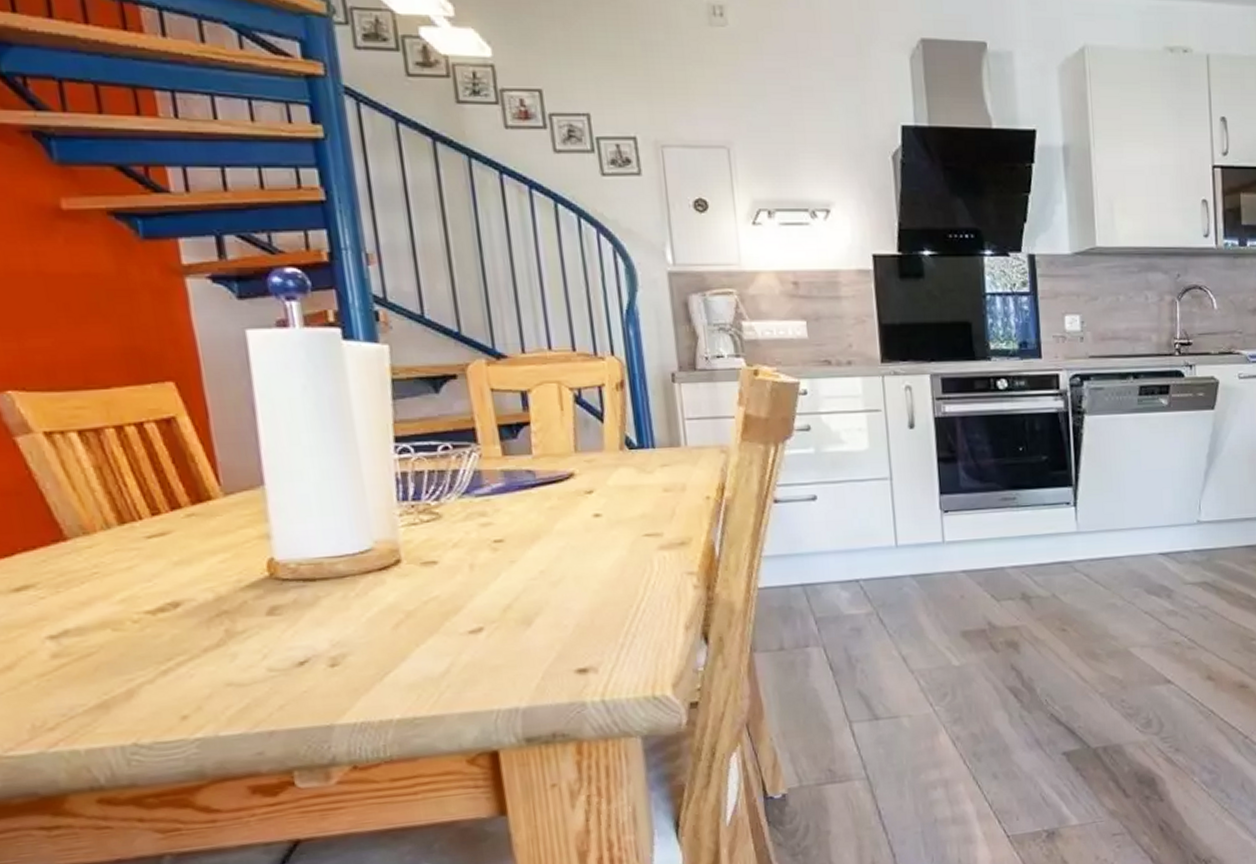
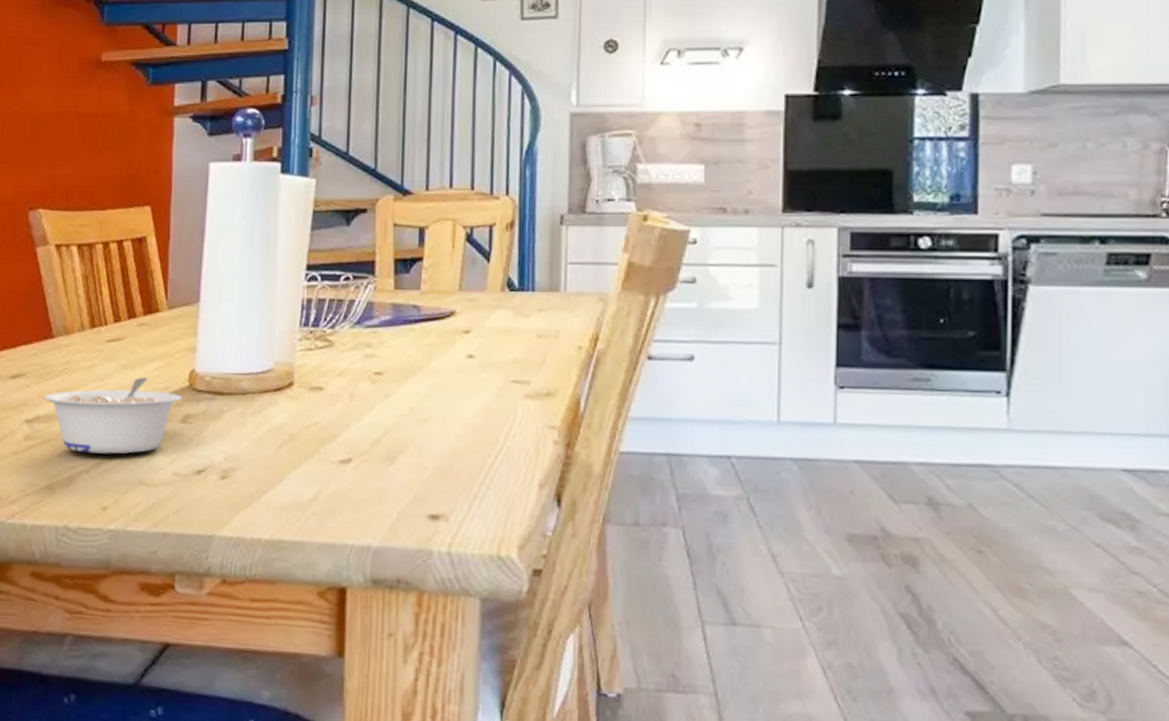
legume: none [68,572,263,663] -> present [43,377,182,454]

